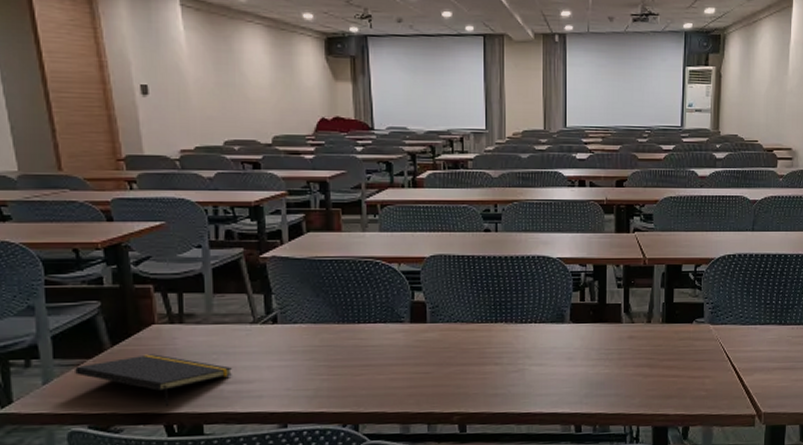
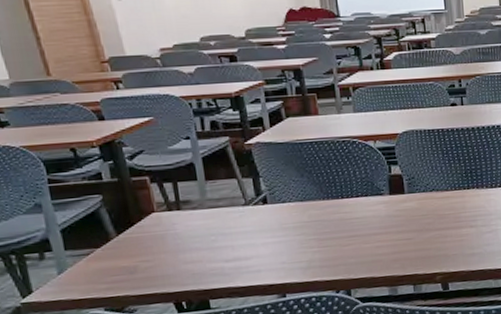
notepad: present [75,354,233,407] -> none [86,239,231,287]

